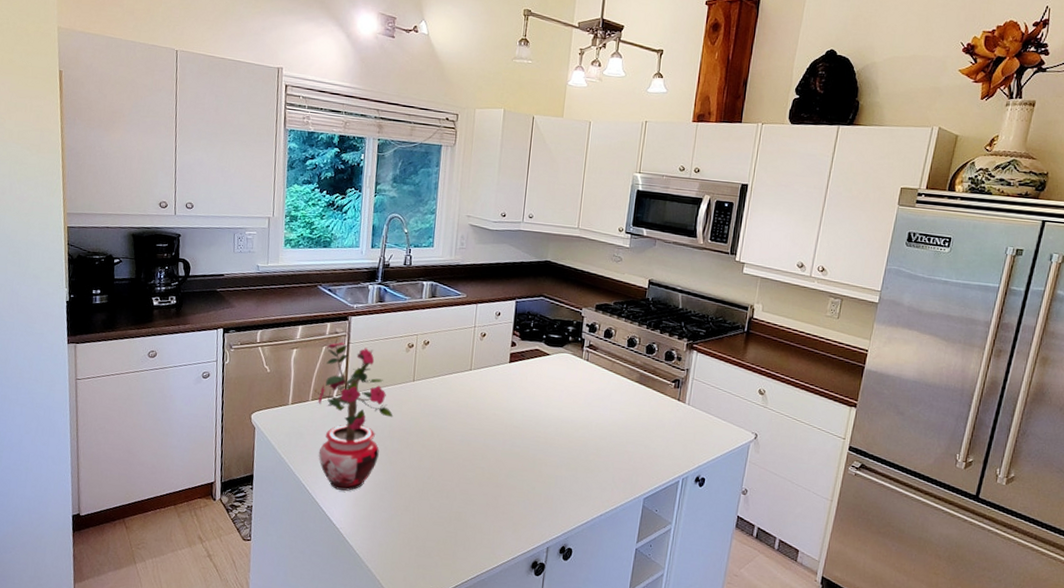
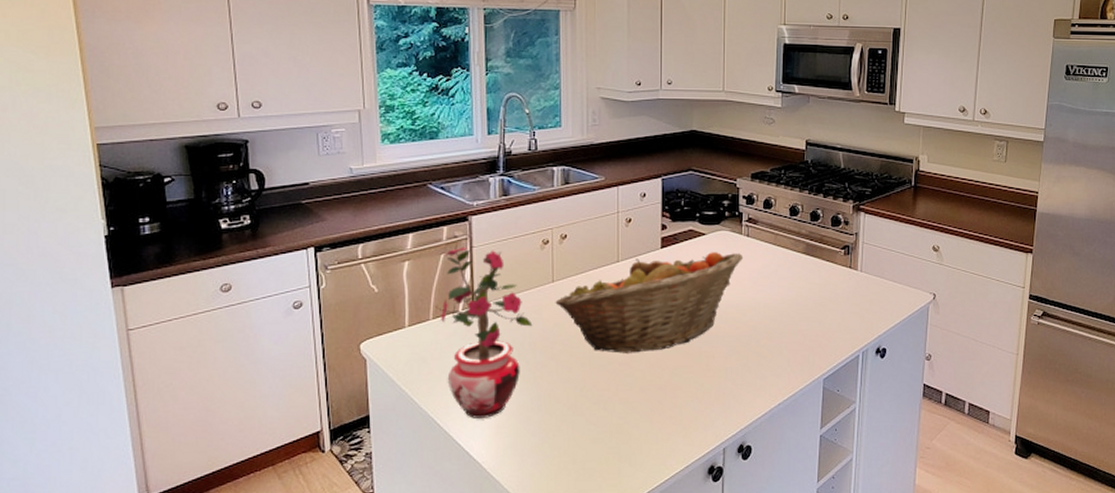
fruit basket: none [414,369,582,453] -> present [555,252,744,353]

